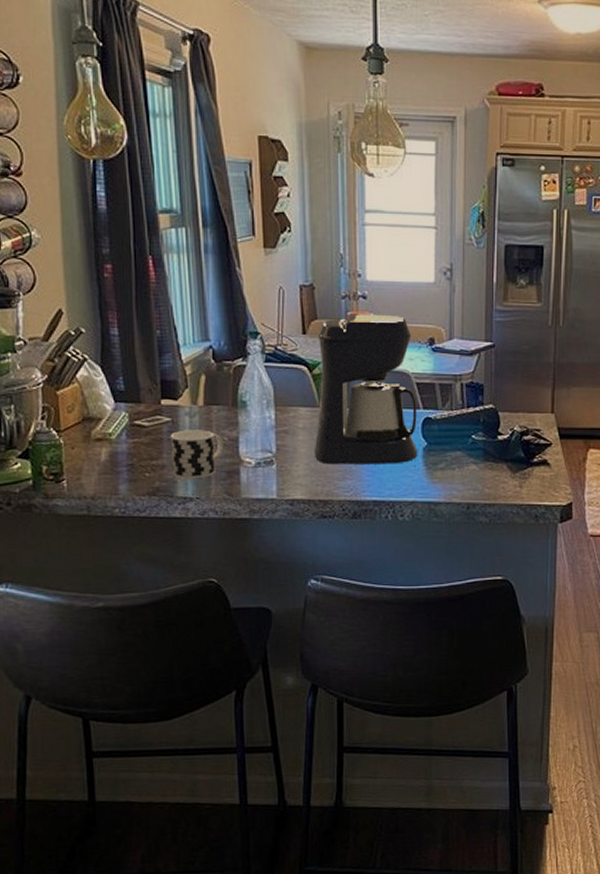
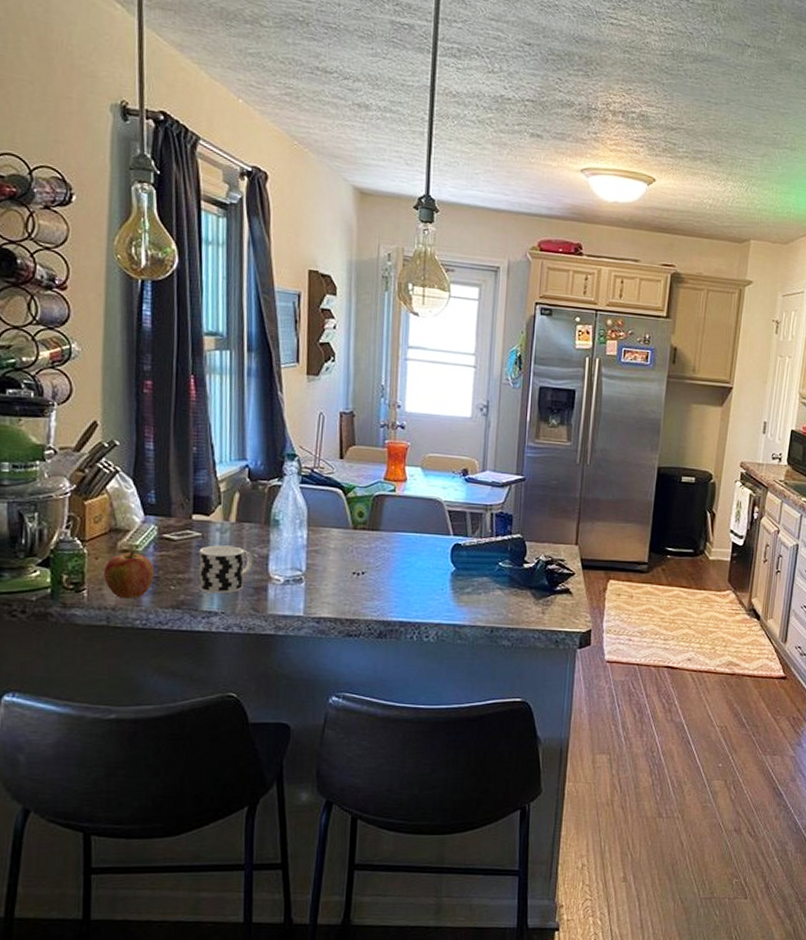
apple: none [81,440,129,487] -> present [104,551,155,598]
coffee maker: present [314,314,418,465] -> none [343,442,448,587]

